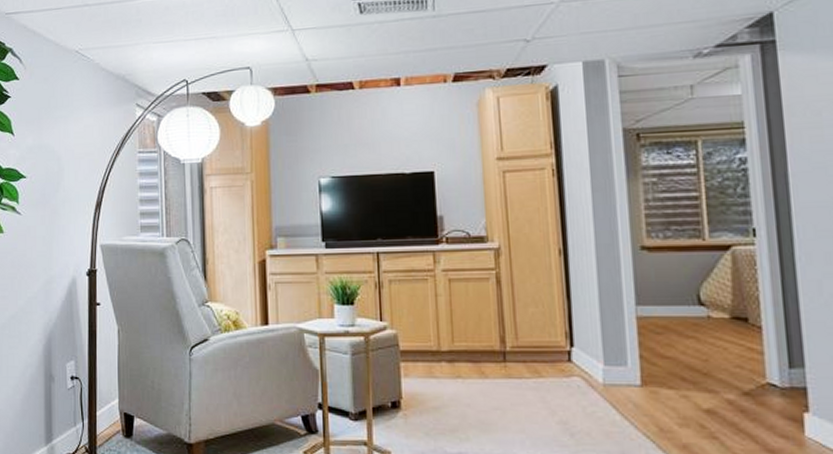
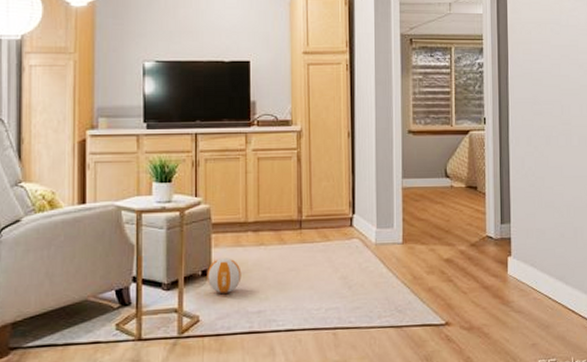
volleyball: none [397,390,437,429] -> present [207,258,242,293]

